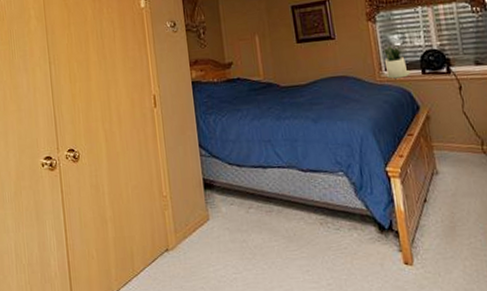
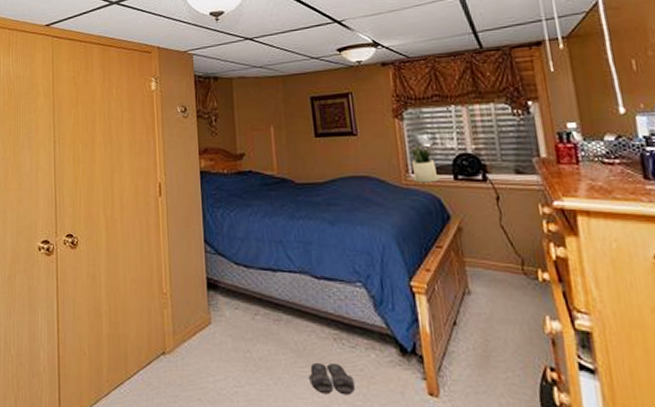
slippers: none [300,244,340,273] -> present [309,362,355,396]

